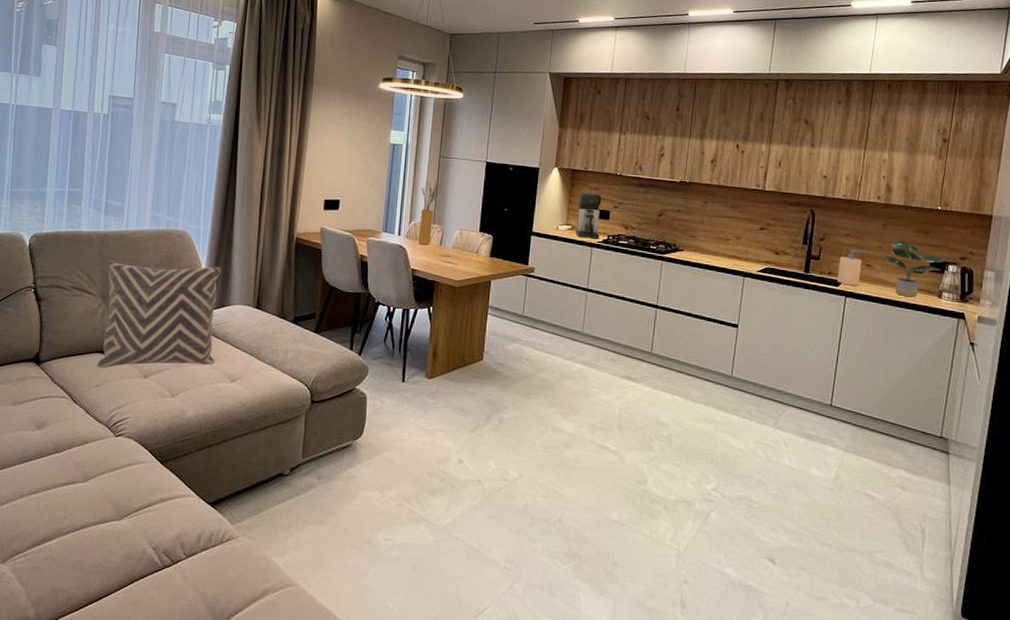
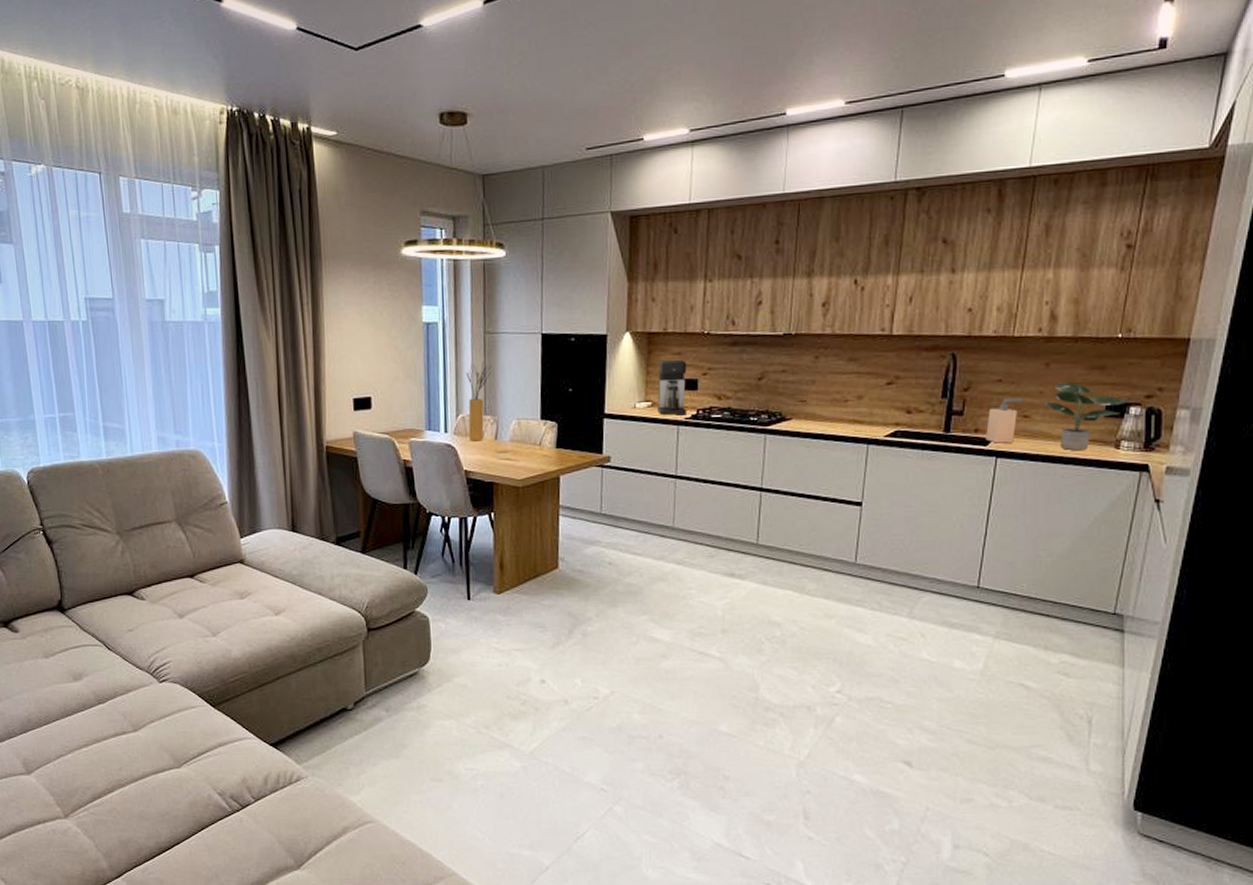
pillow: present [97,261,222,368] -> none [117,487,254,611]

